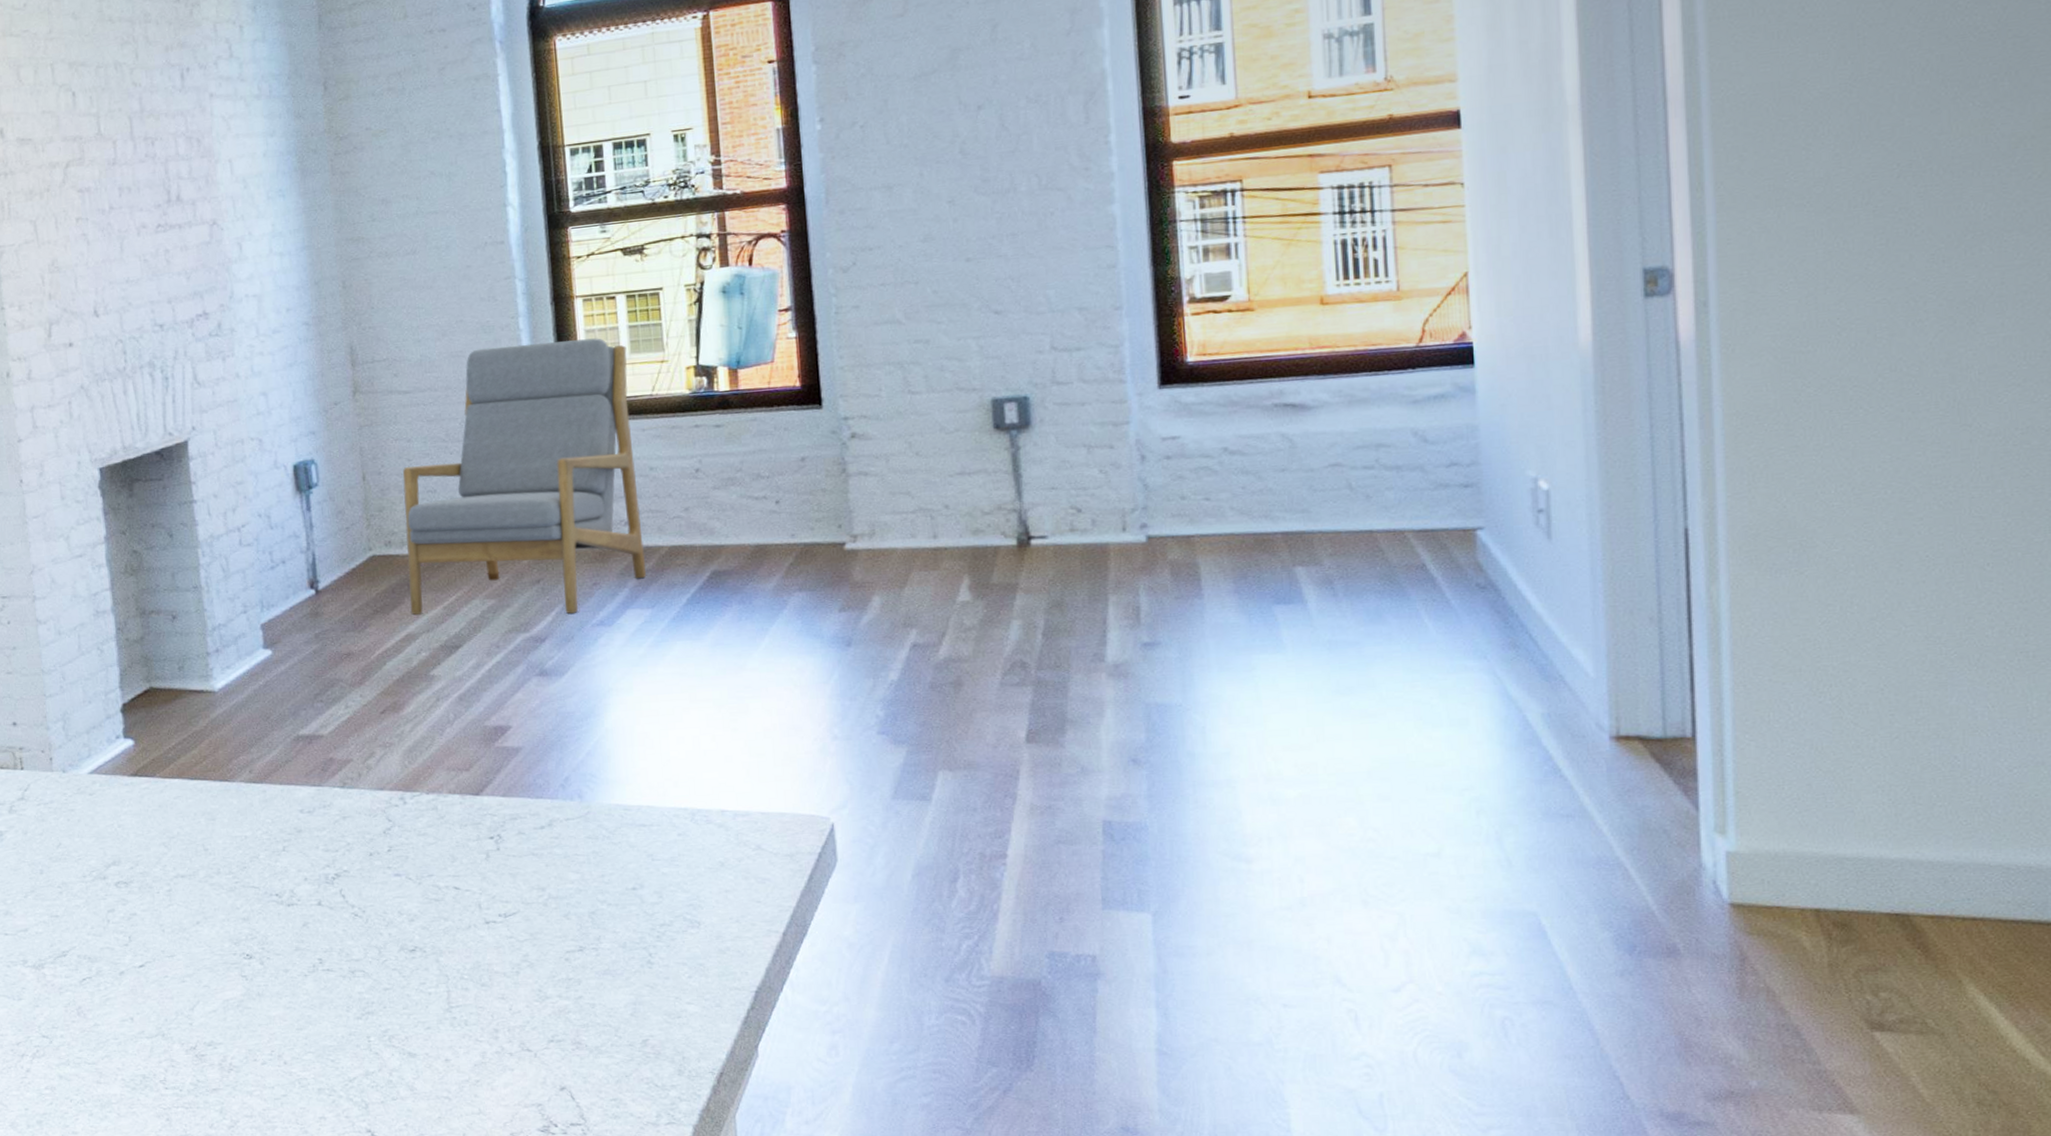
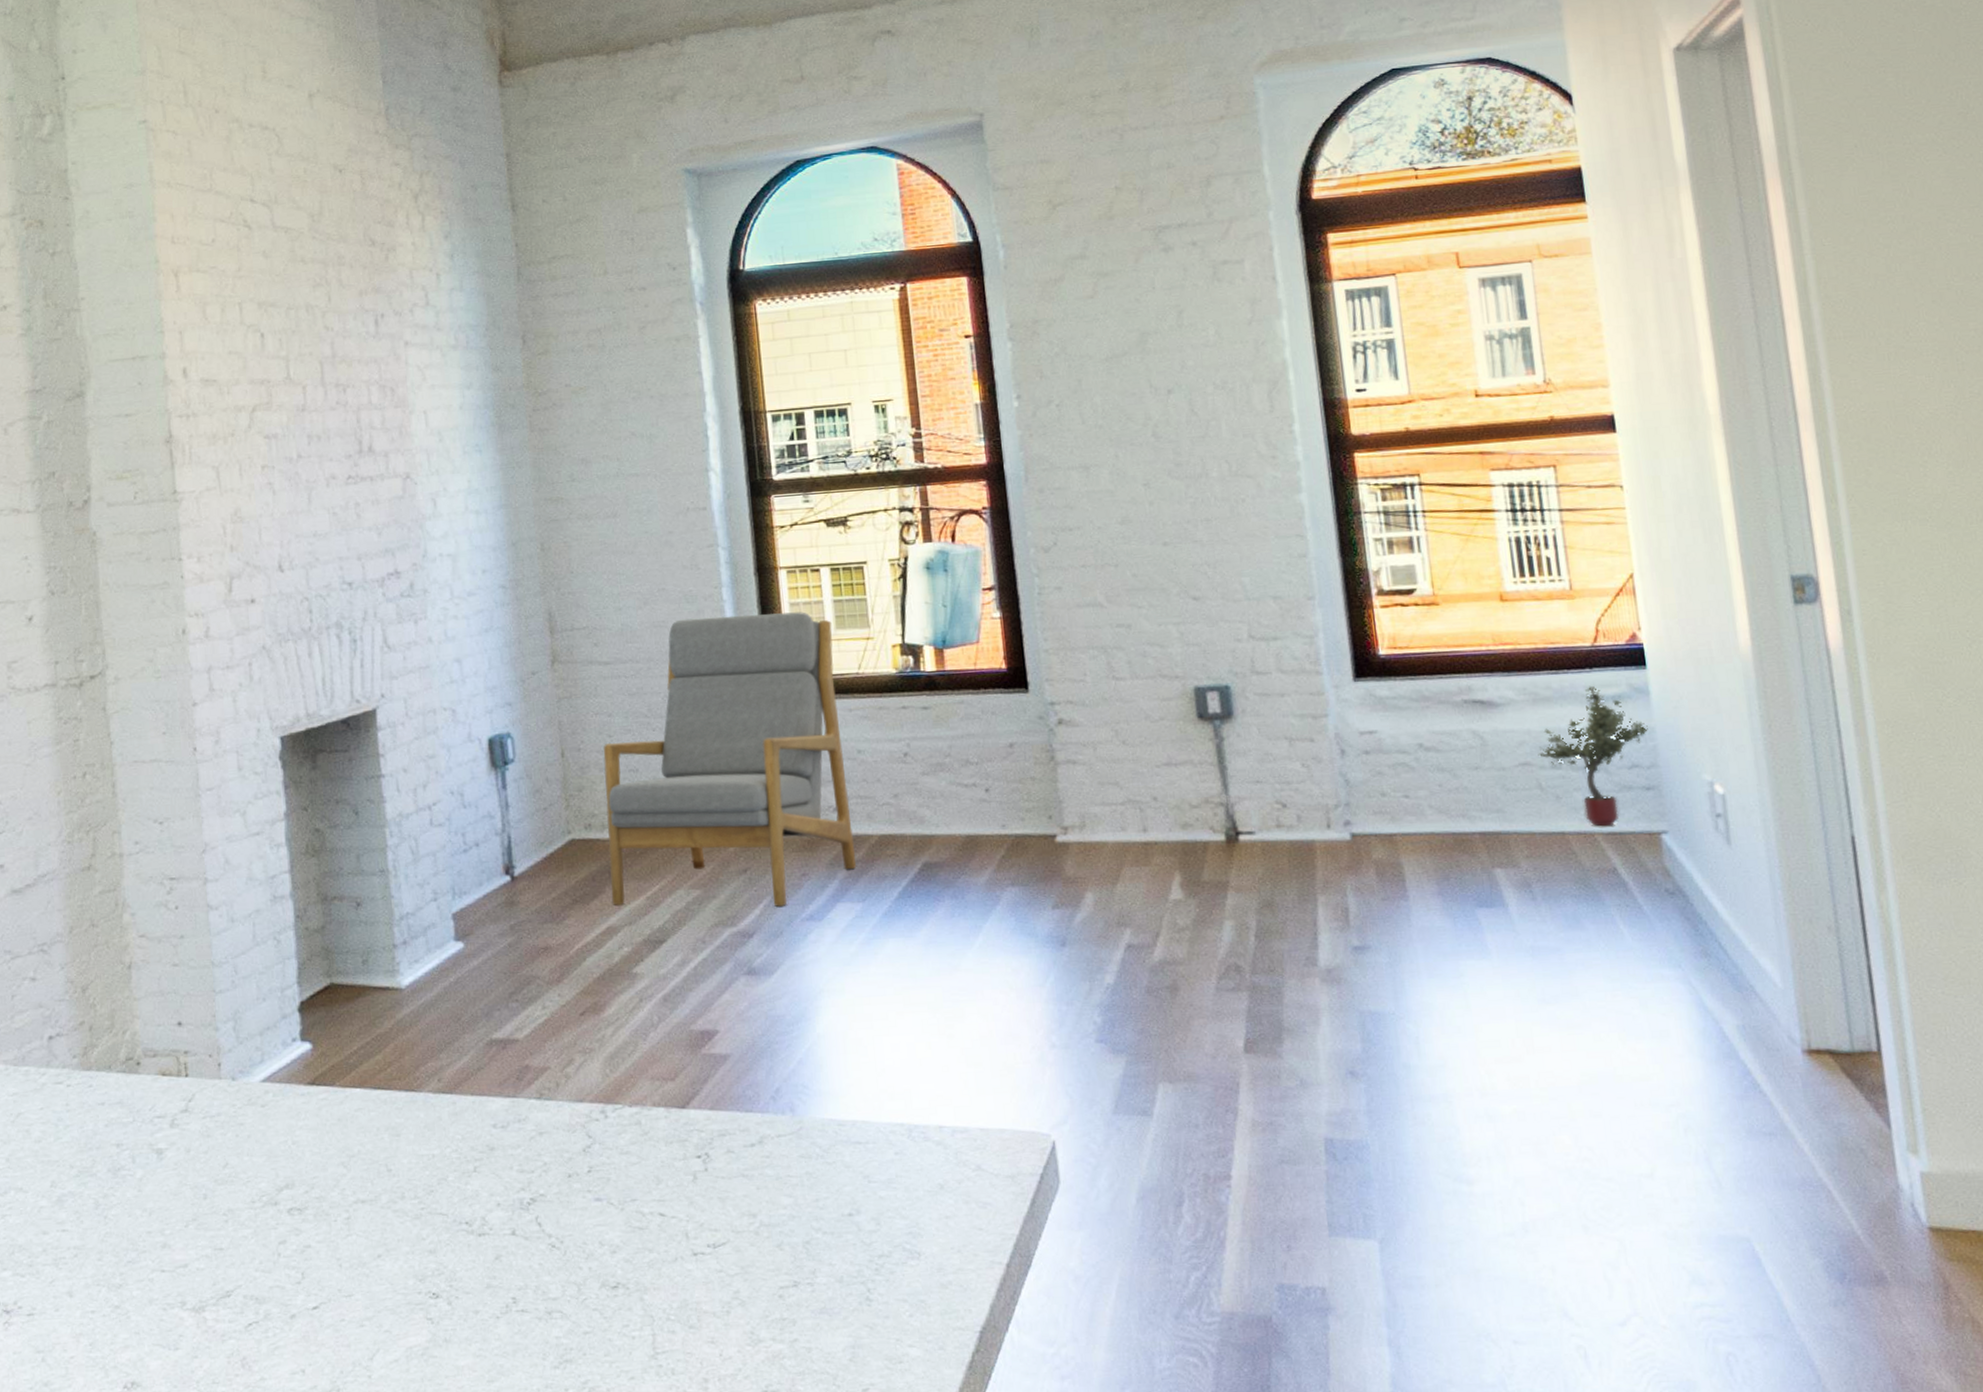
potted tree: none [1350,386,1470,524] -> present [1538,685,1647,826]

